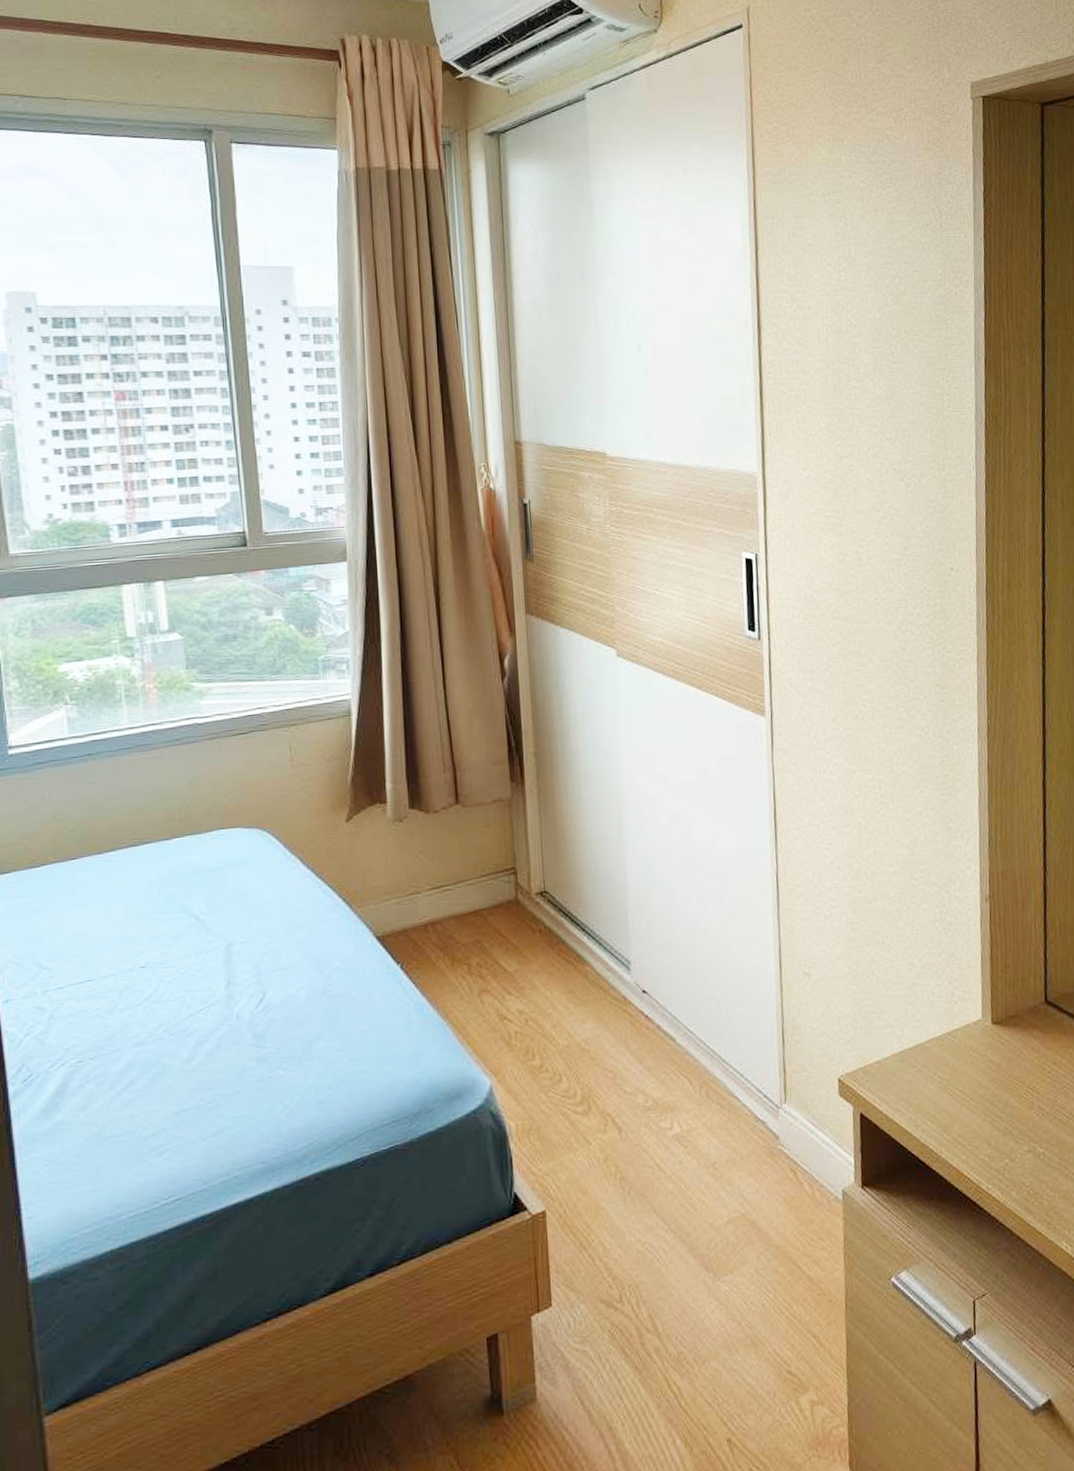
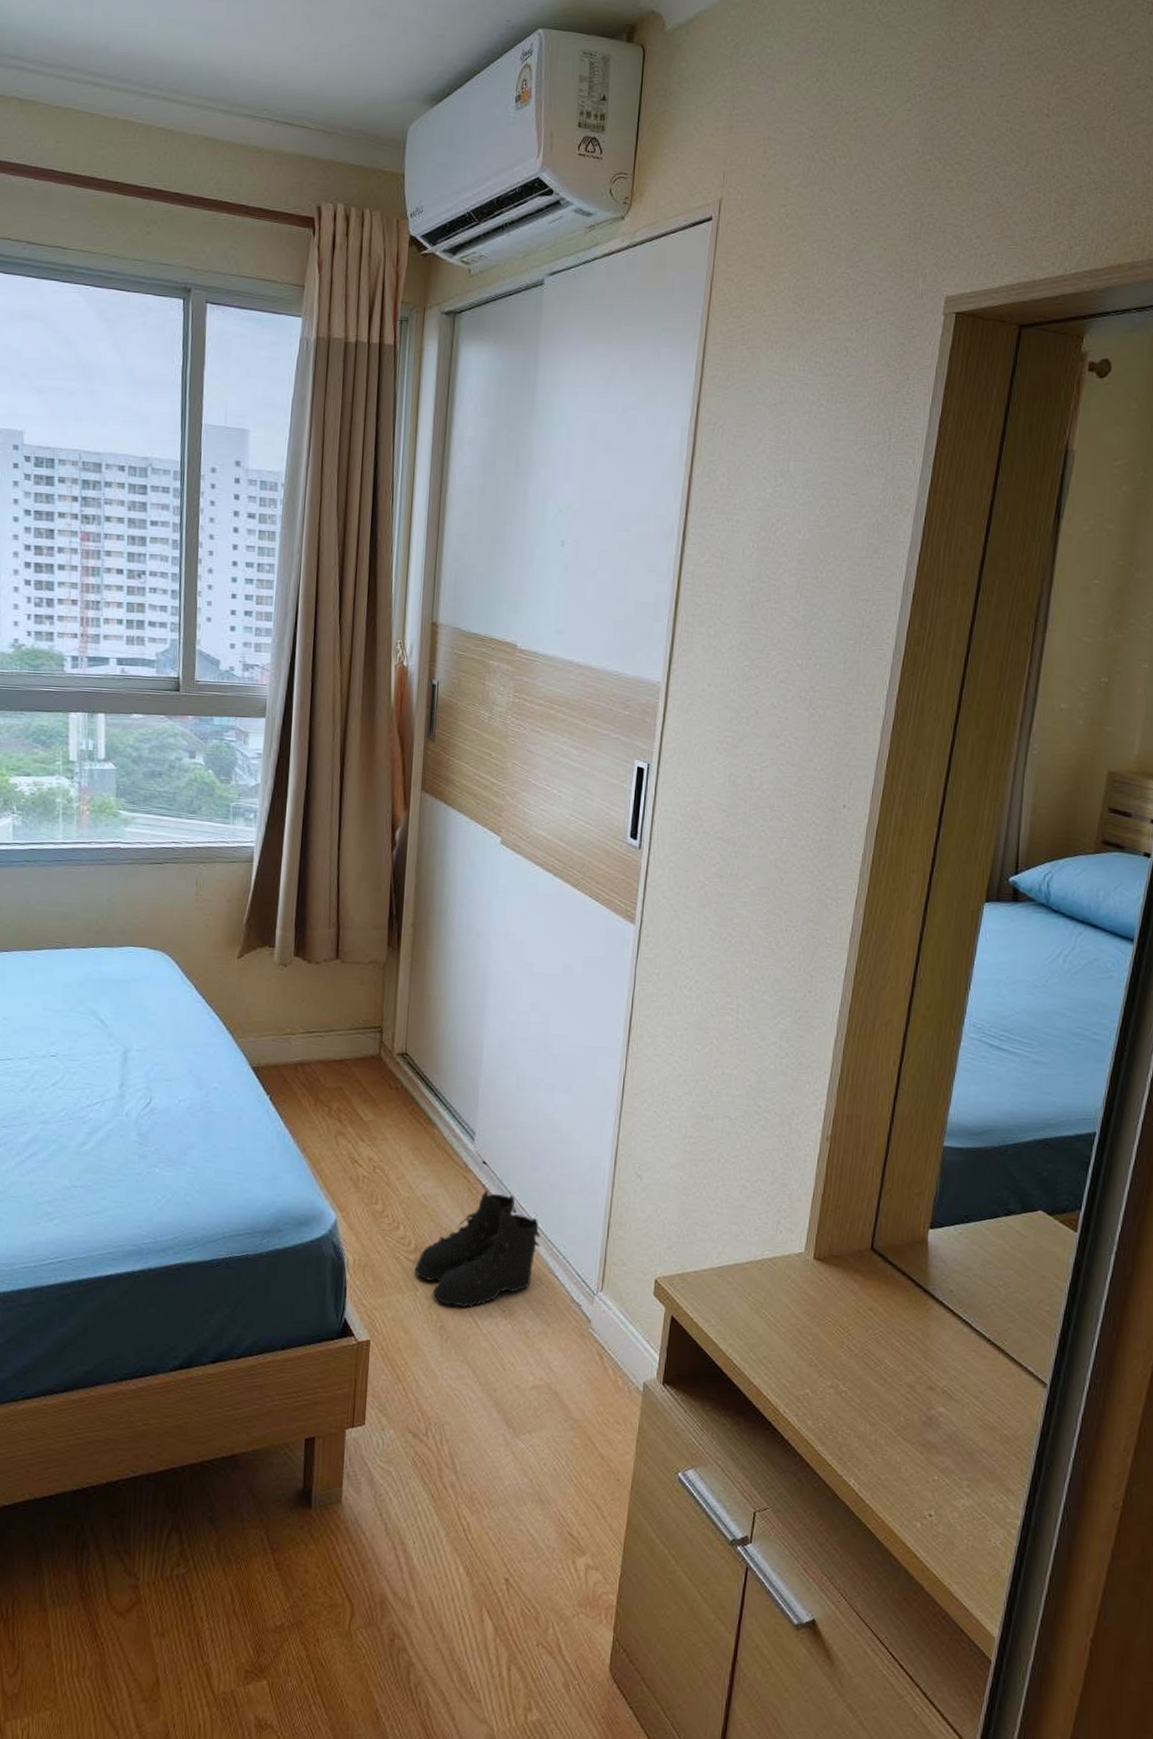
boots: none [584,1020,715,1154] -> present [414,1190,540,1309]

